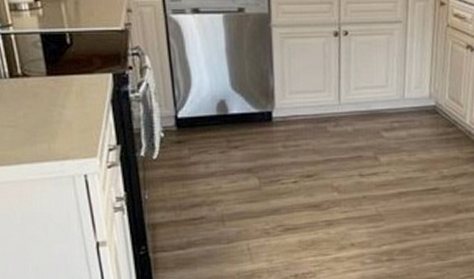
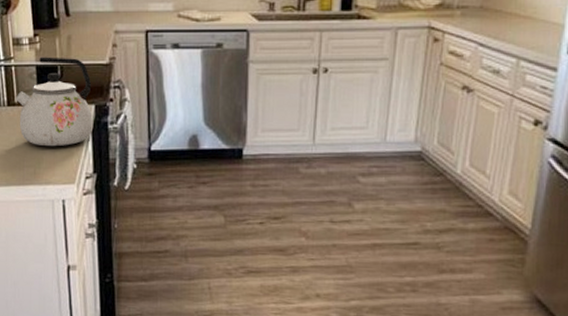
kettle: none [19,23,113,120] -> present [16,57,94,147]

